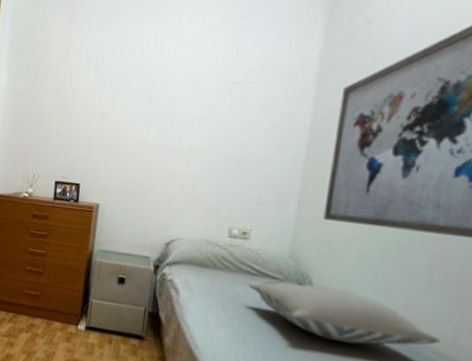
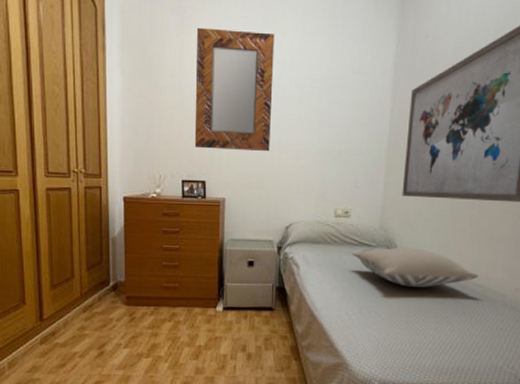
home mirror: none [72,24,170,156] -> present [194,27,275,152]

